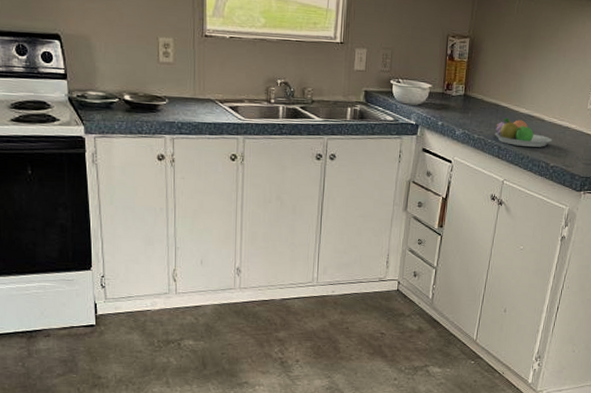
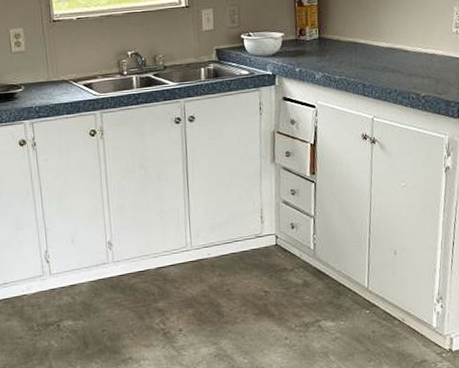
fruit bowl: present [494,117,553,147] -> none [356,54,420,81]

